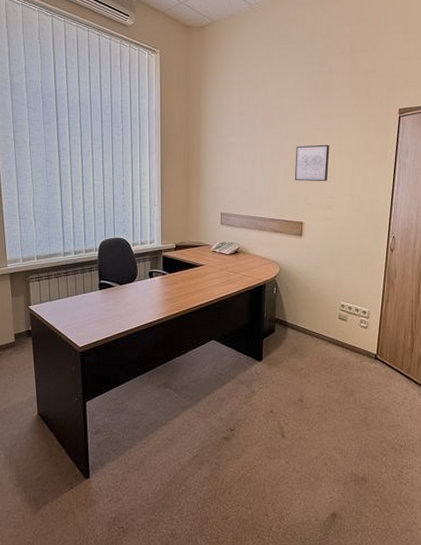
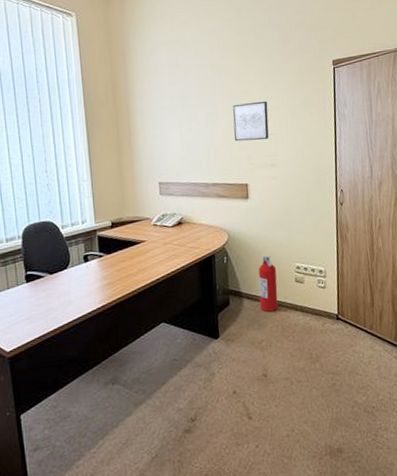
fire extinguisher: none [303,291,322,343] -> present [258,255,278,312]

